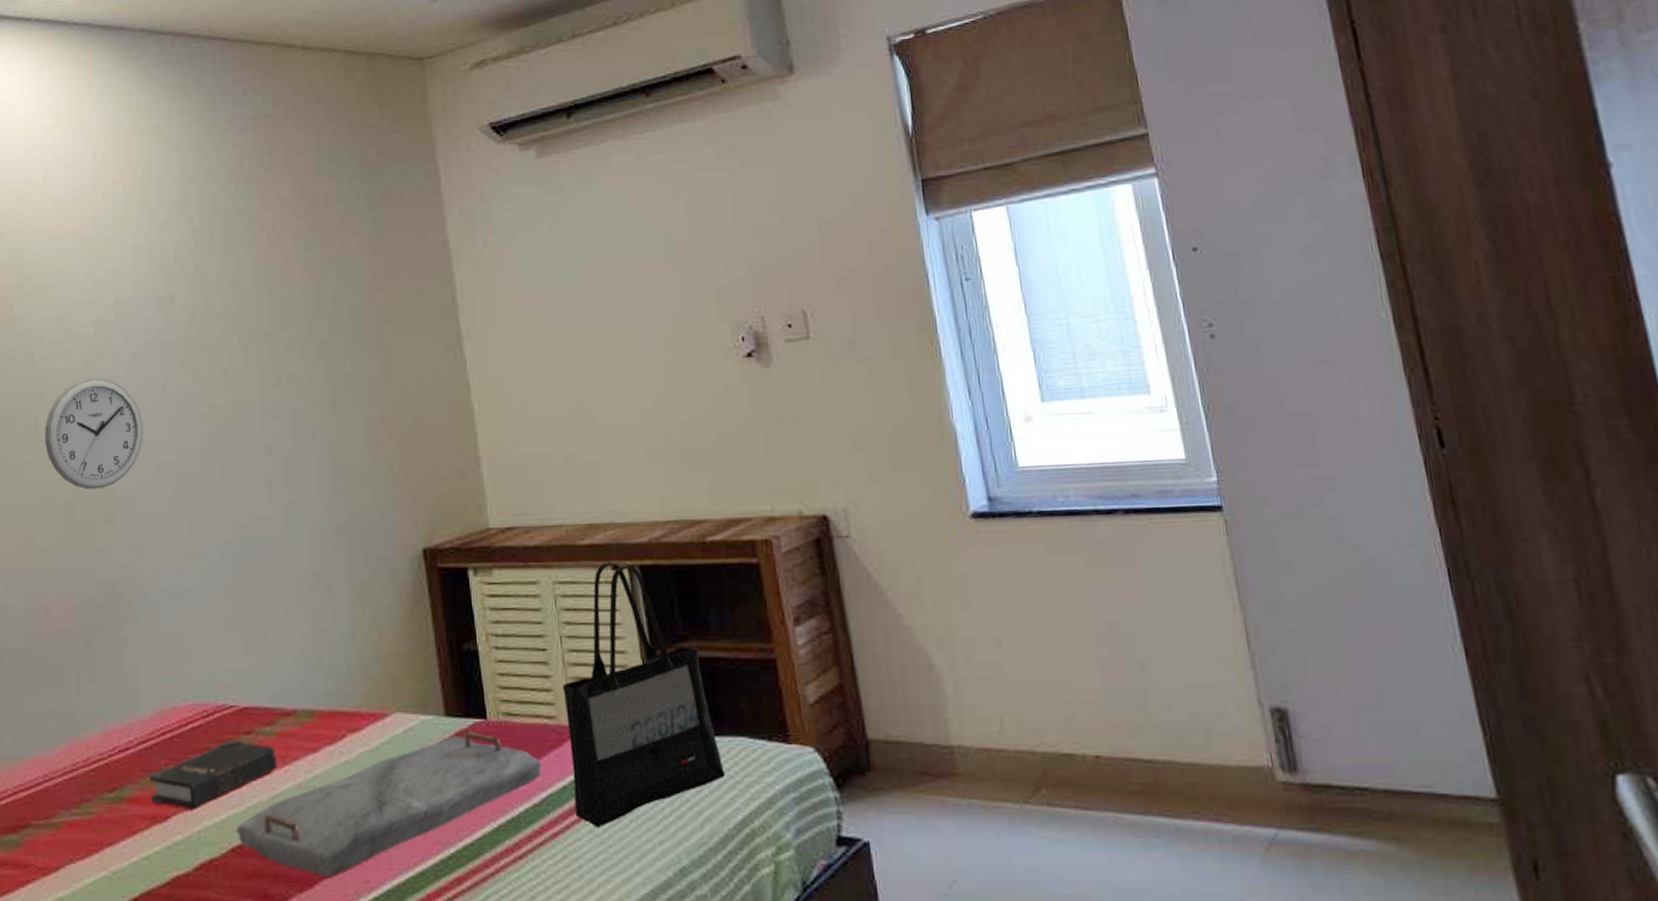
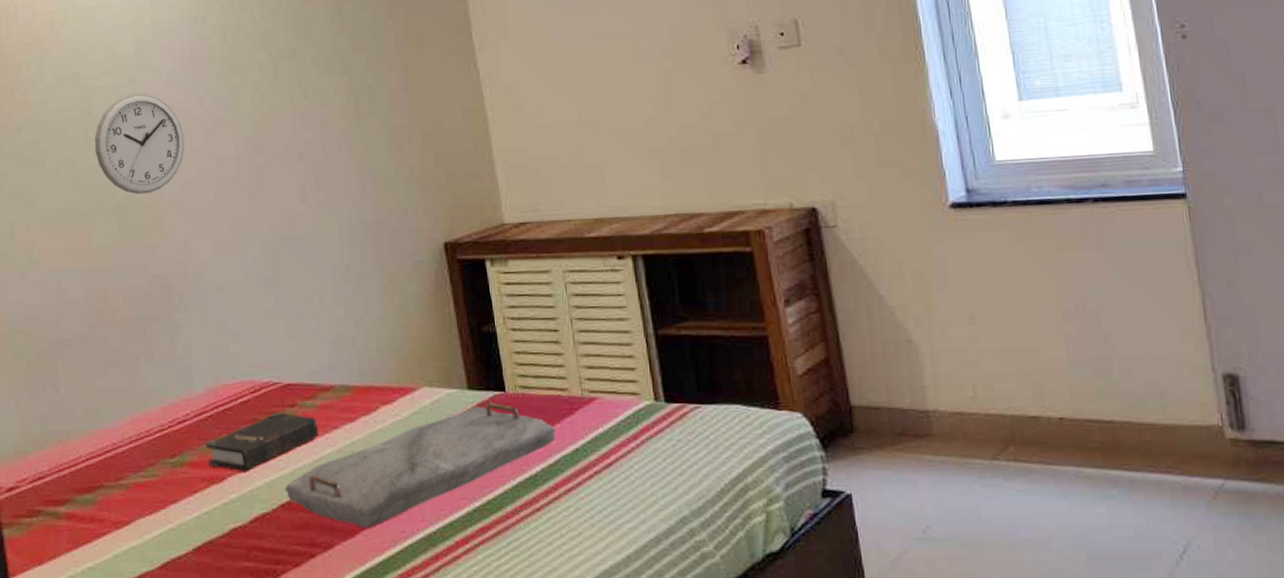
tote bag: present [563,561,725,828] -> none [574,252,721,485]

